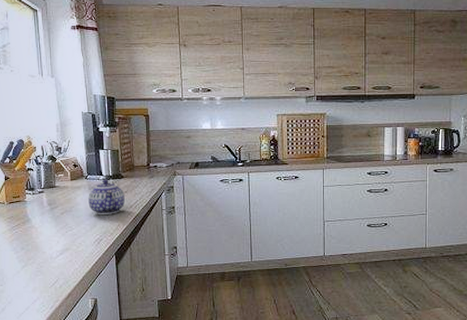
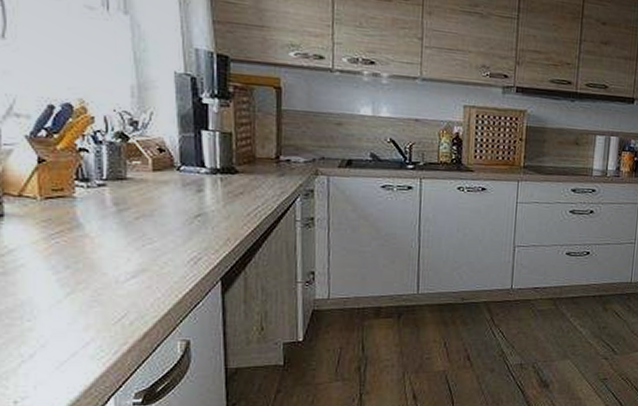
teapot: present [88,179,125,215] -> none [181,173,239,225]

